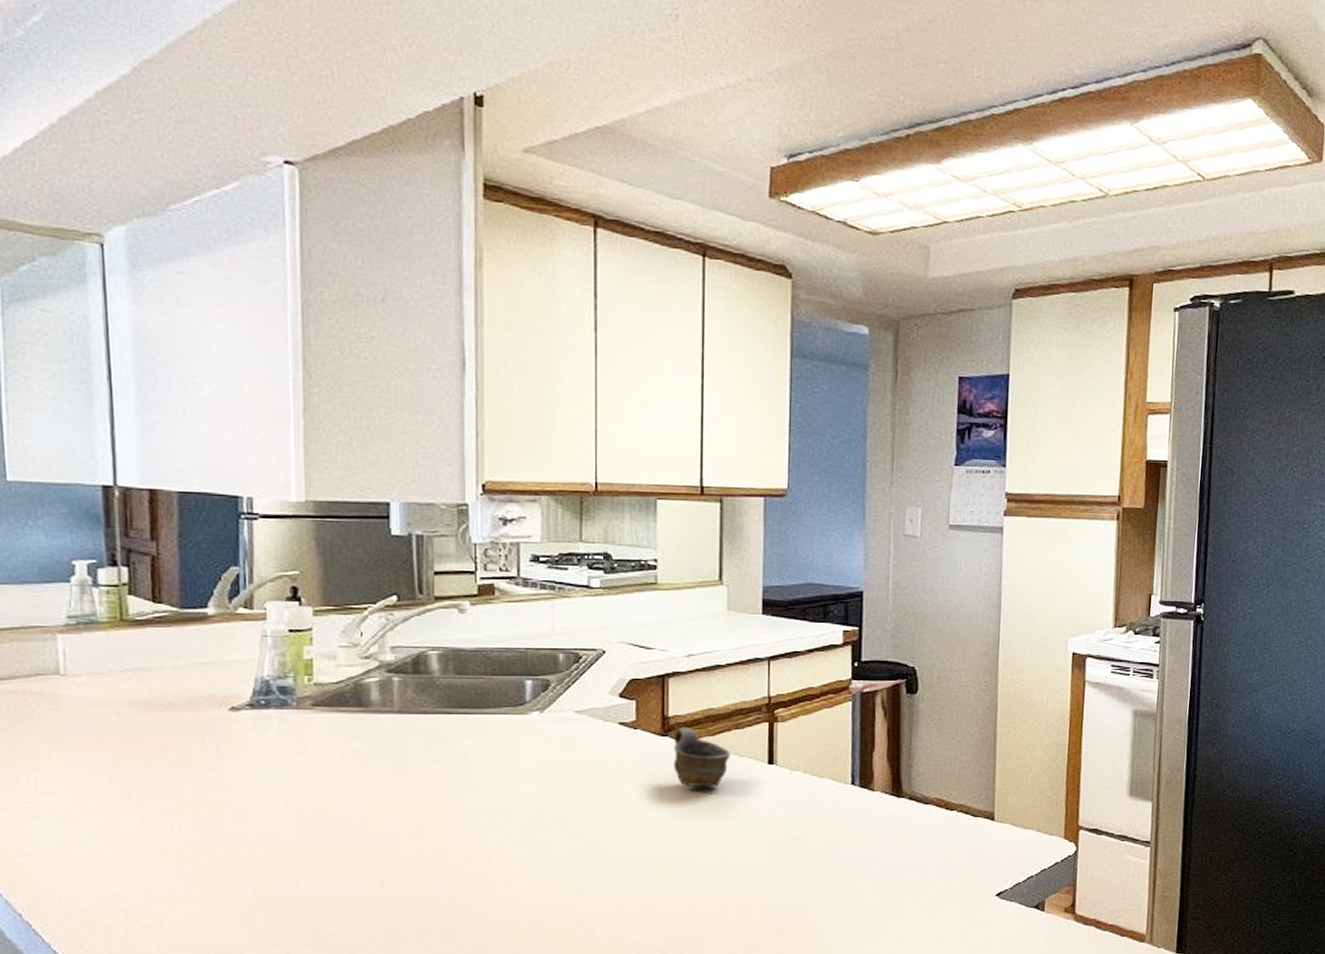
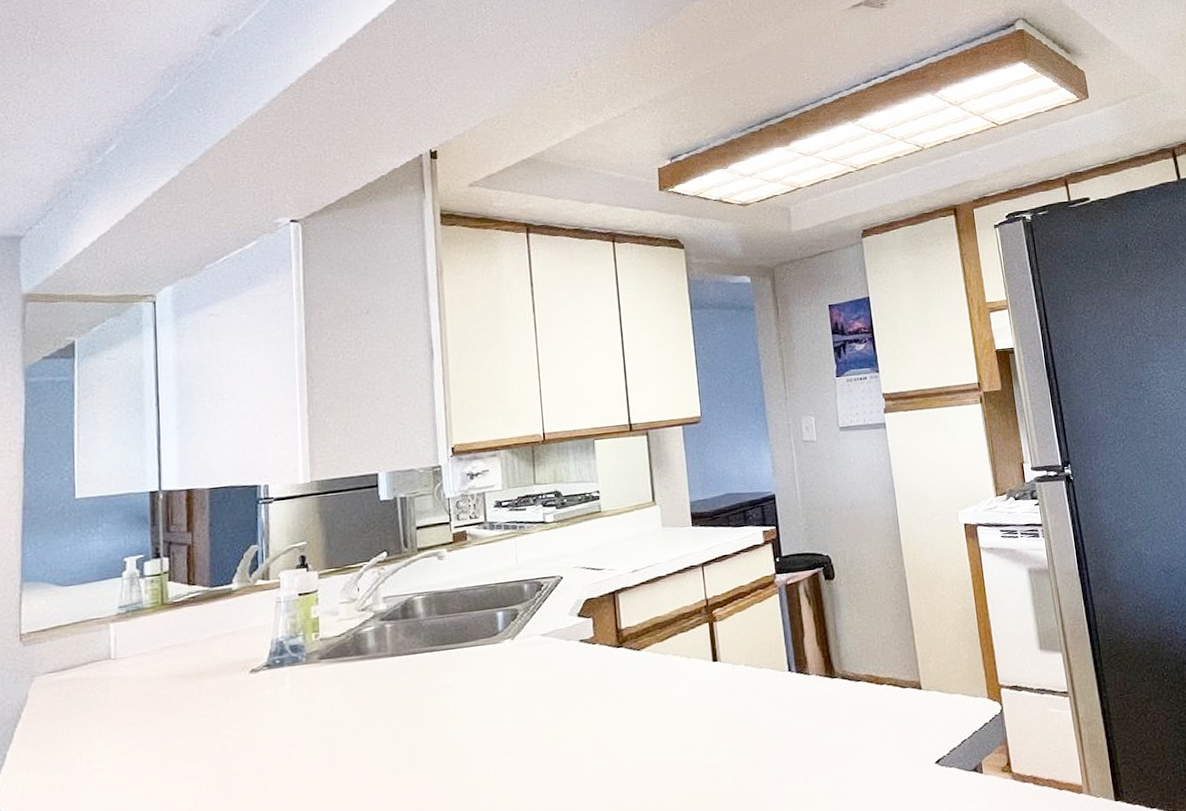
cup: present [673,726,731,787] -> none [627,636,679,692]

